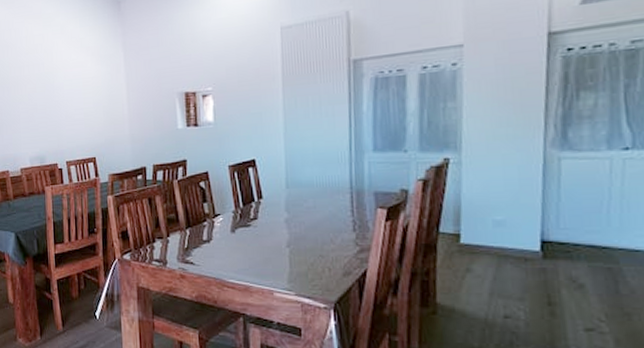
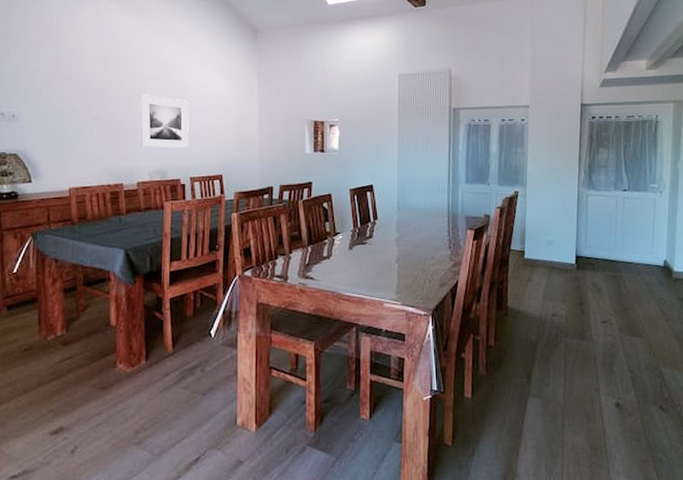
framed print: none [16,82,62,135] -> present [139,95,189,148]

